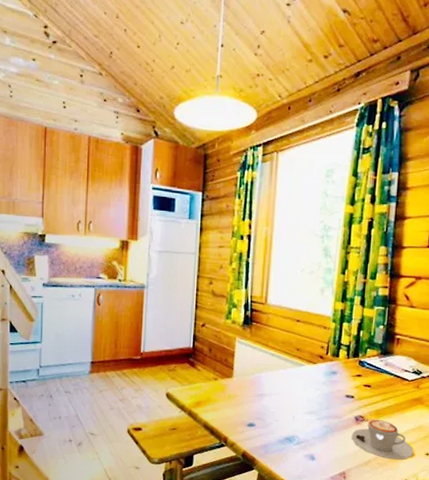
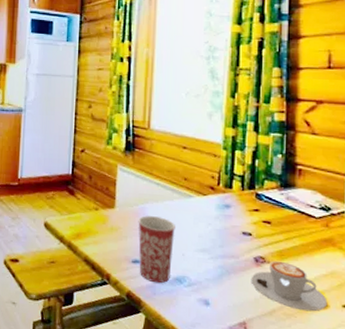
mug: none [254,384,288,443] -> present [138,216,175,284]

